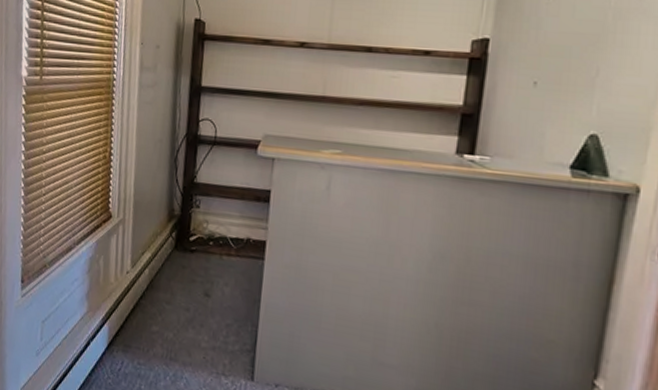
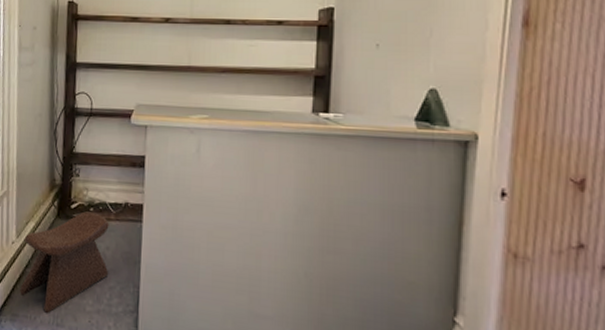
stool: none [133,245,229,347] -> present [20,211,109,313]

